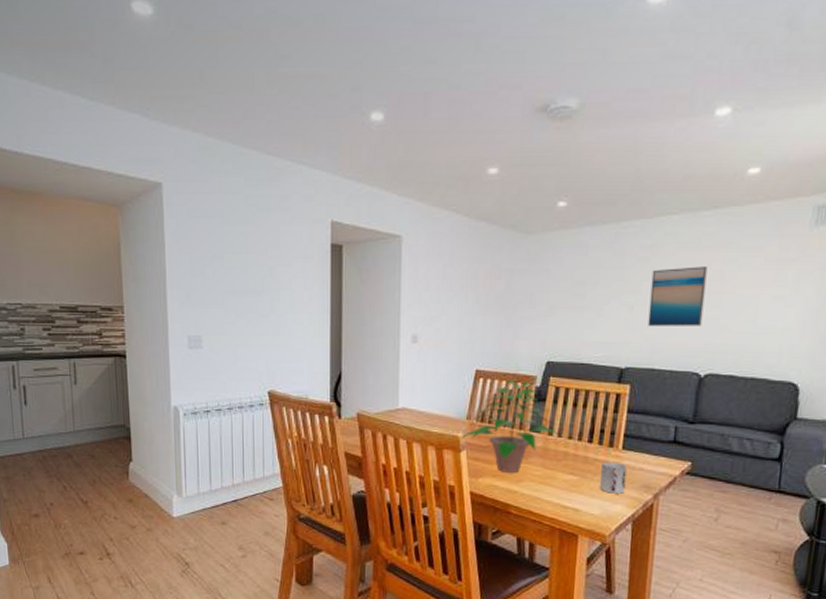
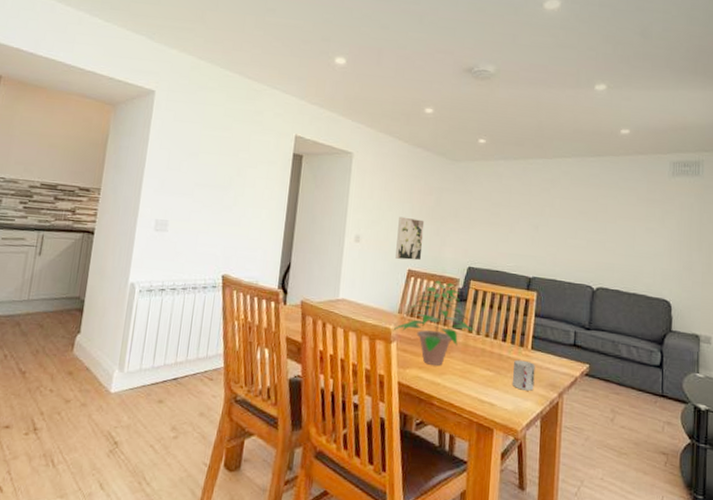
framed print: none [460,308,493,359] -> present [395,216,425,261]
wall art: present [648,266,708,326] -> none [550,198,595,247]

